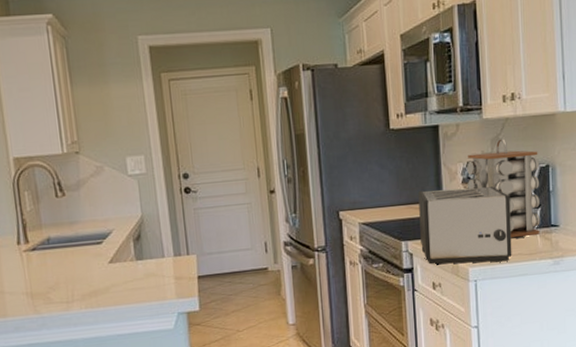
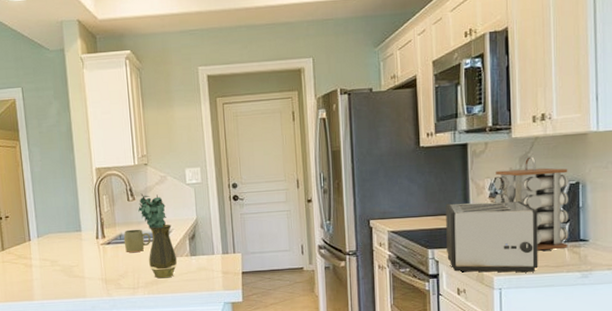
mug: none [52,230,87,259] -> present [123,229,151,252]
vase: none [69,187,121,289] -> present [138,193,178,279]

